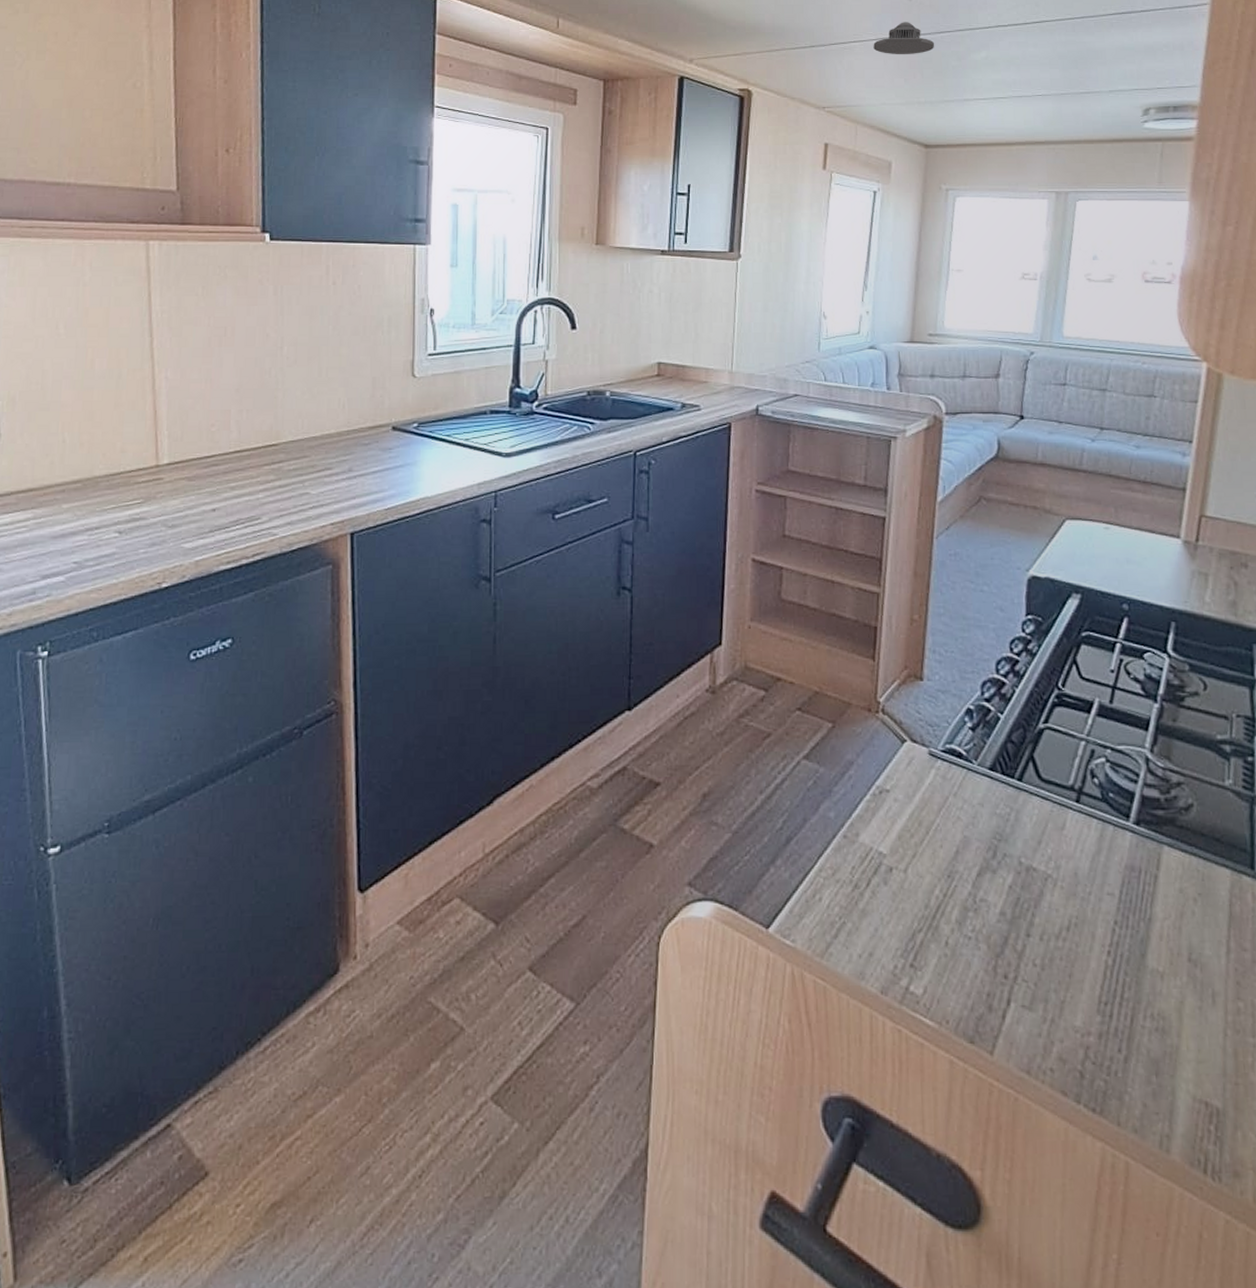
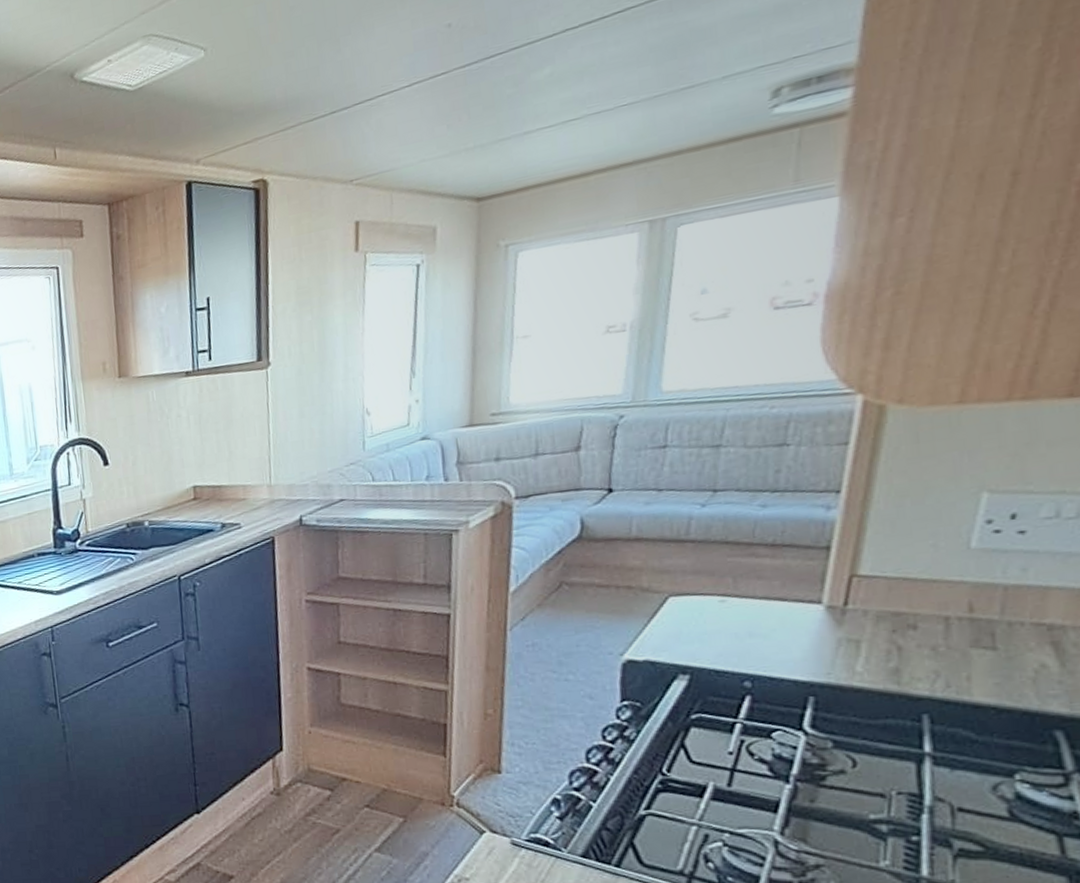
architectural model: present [873,22,935,55] -> none [406,54,484,101]

